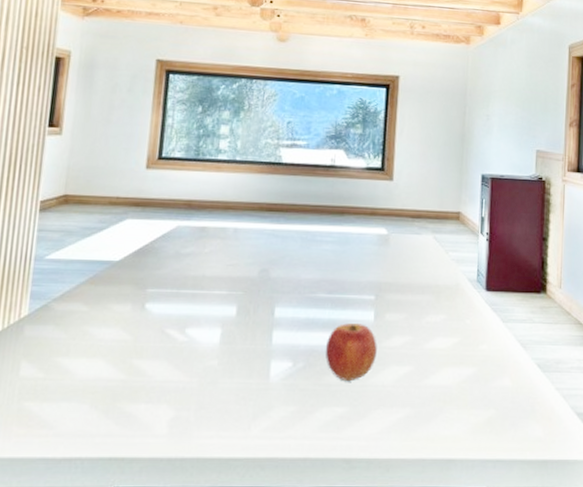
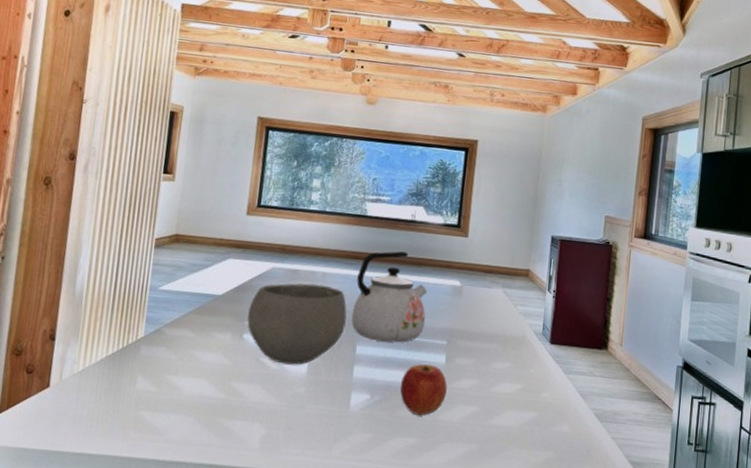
bowl: none [150,241,263,335] -> present [247,283,347,365]
kettle: none [268,200,351,302] -> present [351,251,427,343]

